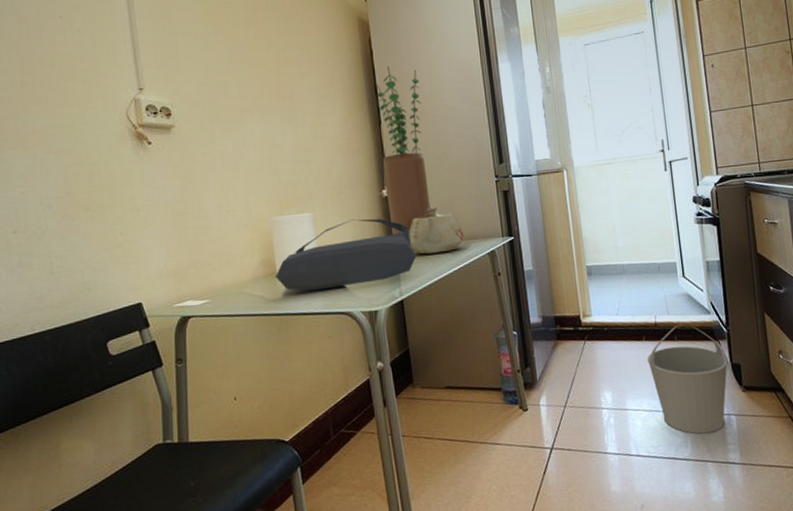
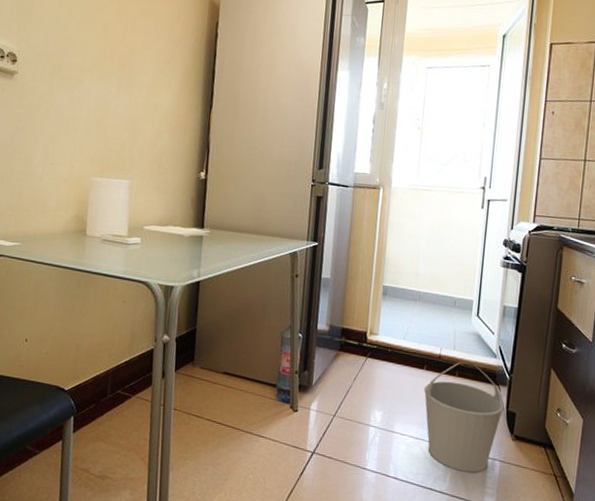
bag: present [276,218,417,291] -> none [85,195,221,259]
vase: present [377,67,431,235] -> none [202,53,257,218]
teapot: present [408,207,465,255] -> none [216,198,271,244]

